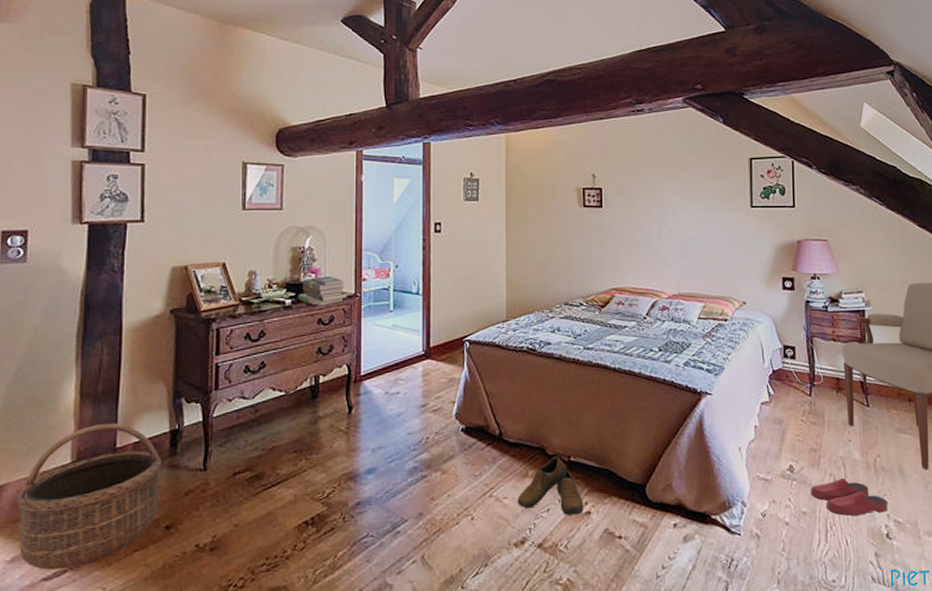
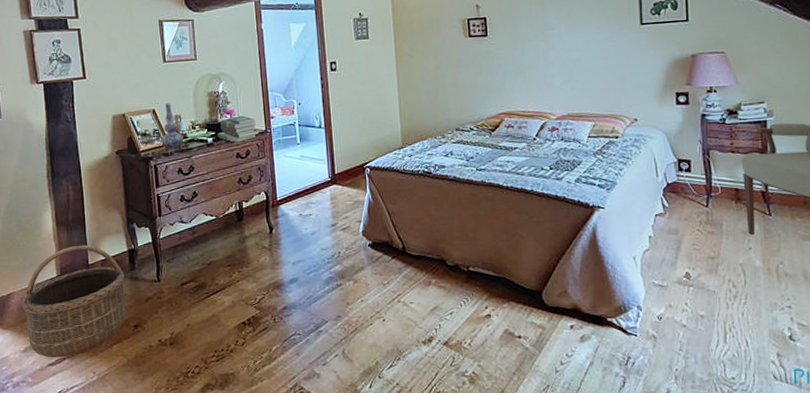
vase: none [229,257,257,313] -> present [161,103,184,151]
shoe: present [517,452,584,515] -> none [423,263,484,318]
slippers: present [810,477,888,516] -> none [708,283,791,319]

